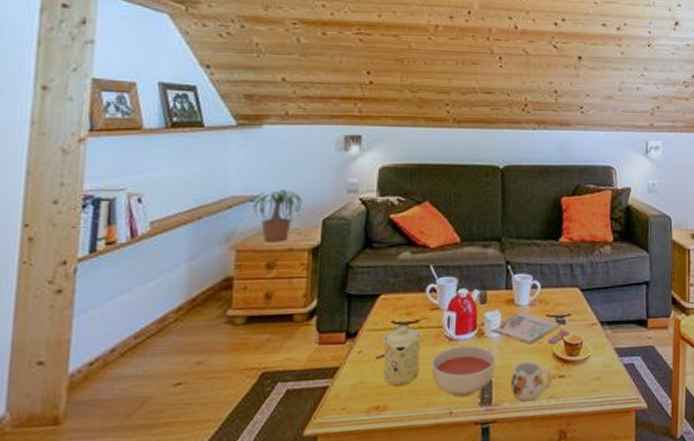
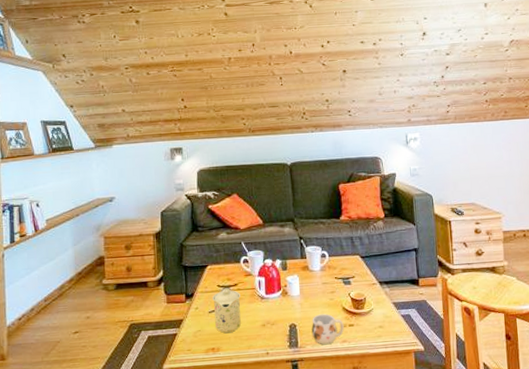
potted plant: present [251,190,303,243] -> none [111,192,146,231]
bowl: present [431,345,497,397] -> none [249,302,299,342]
magazine: present [490,311,570,345] -> none [291,275,355,301]

